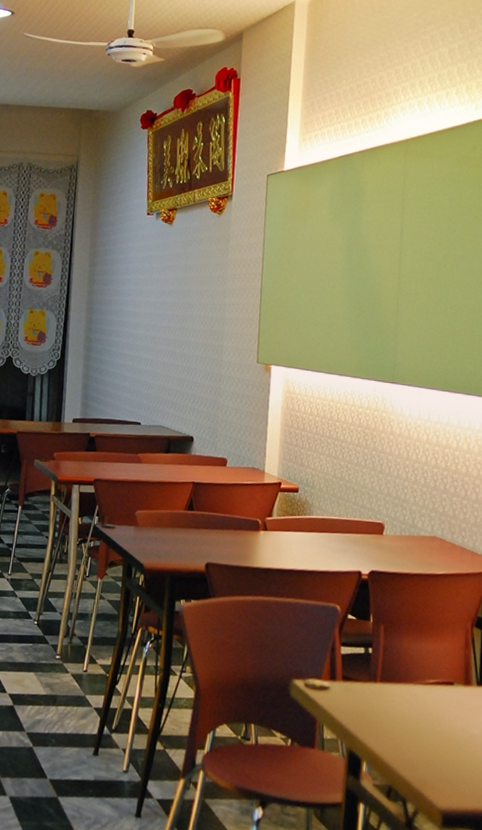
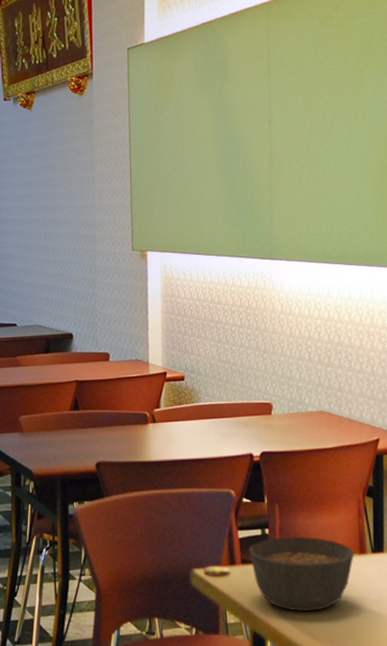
soup bowl: none [350,657,459,738] -> present [249,536,354,611]

